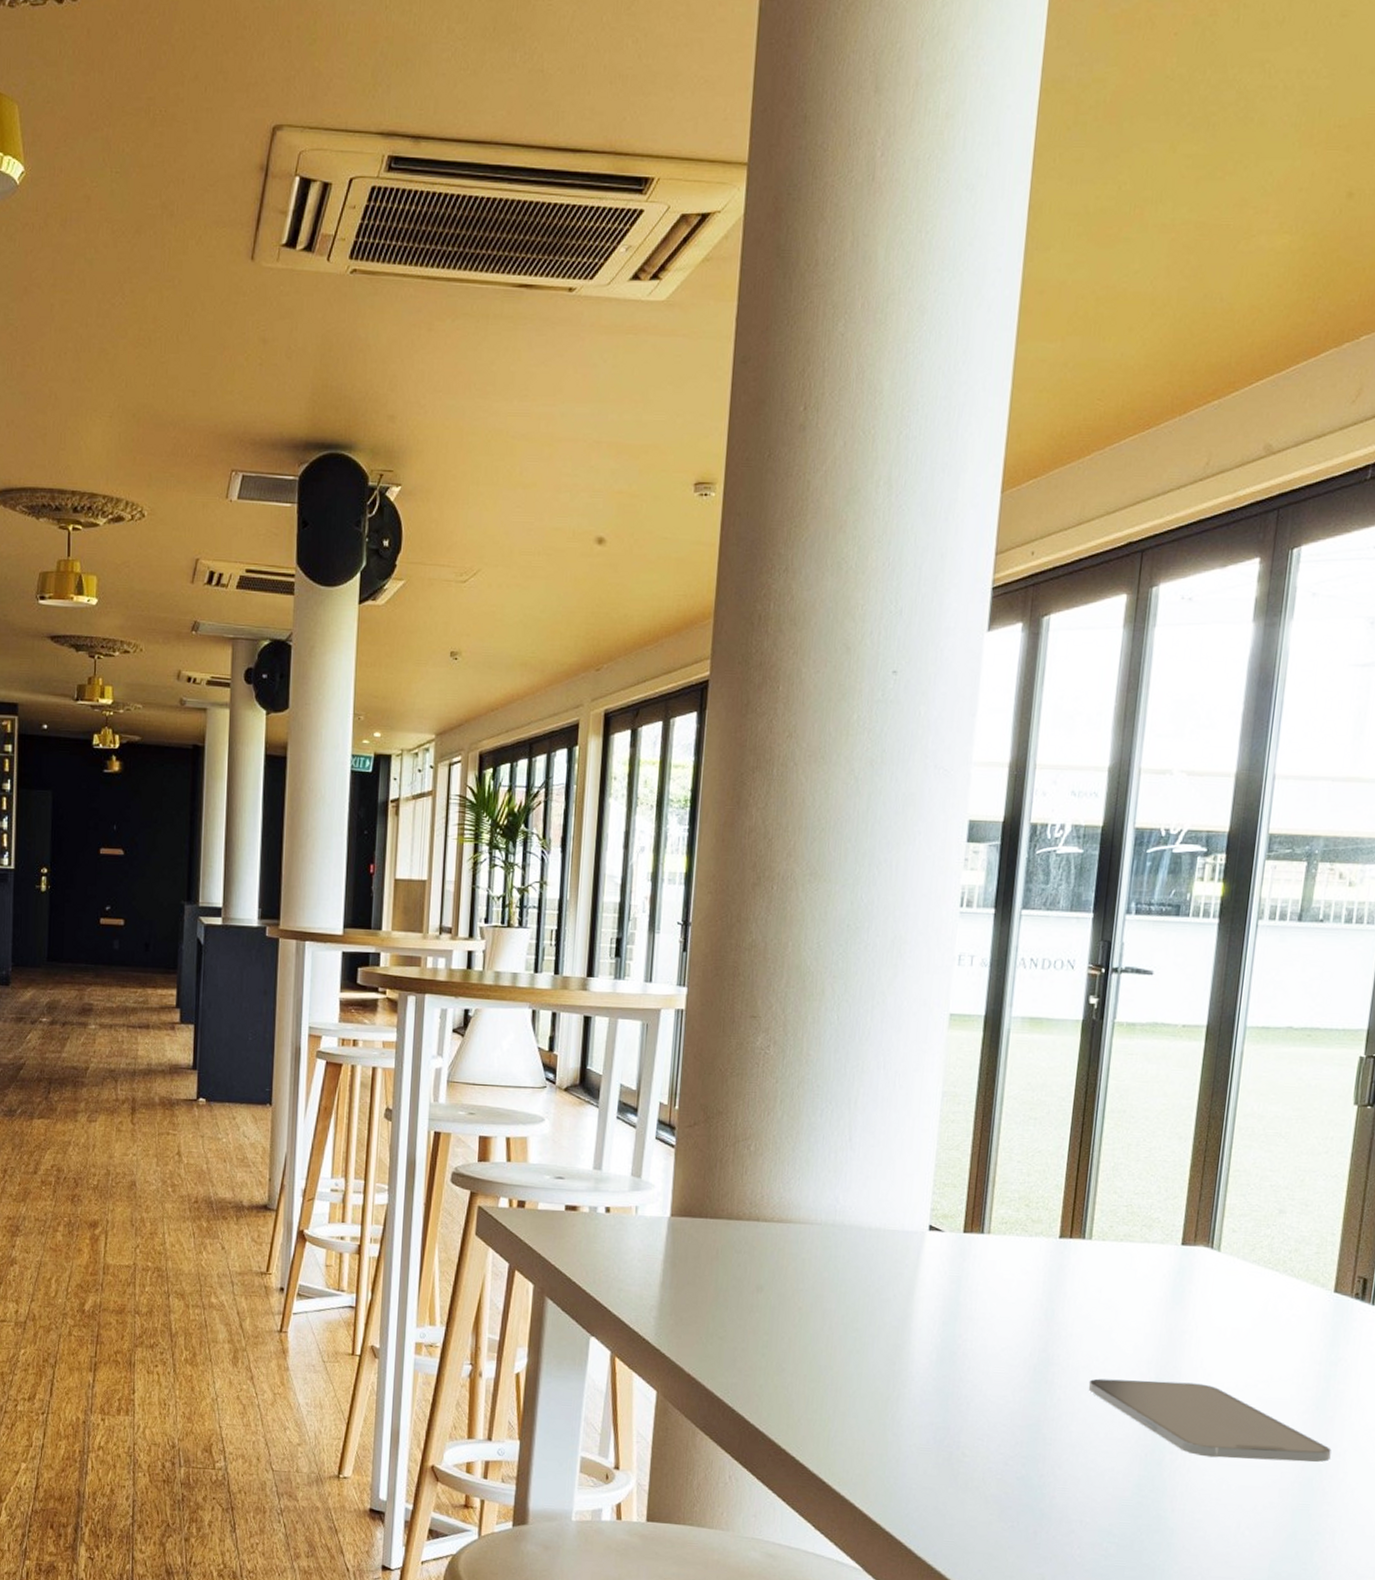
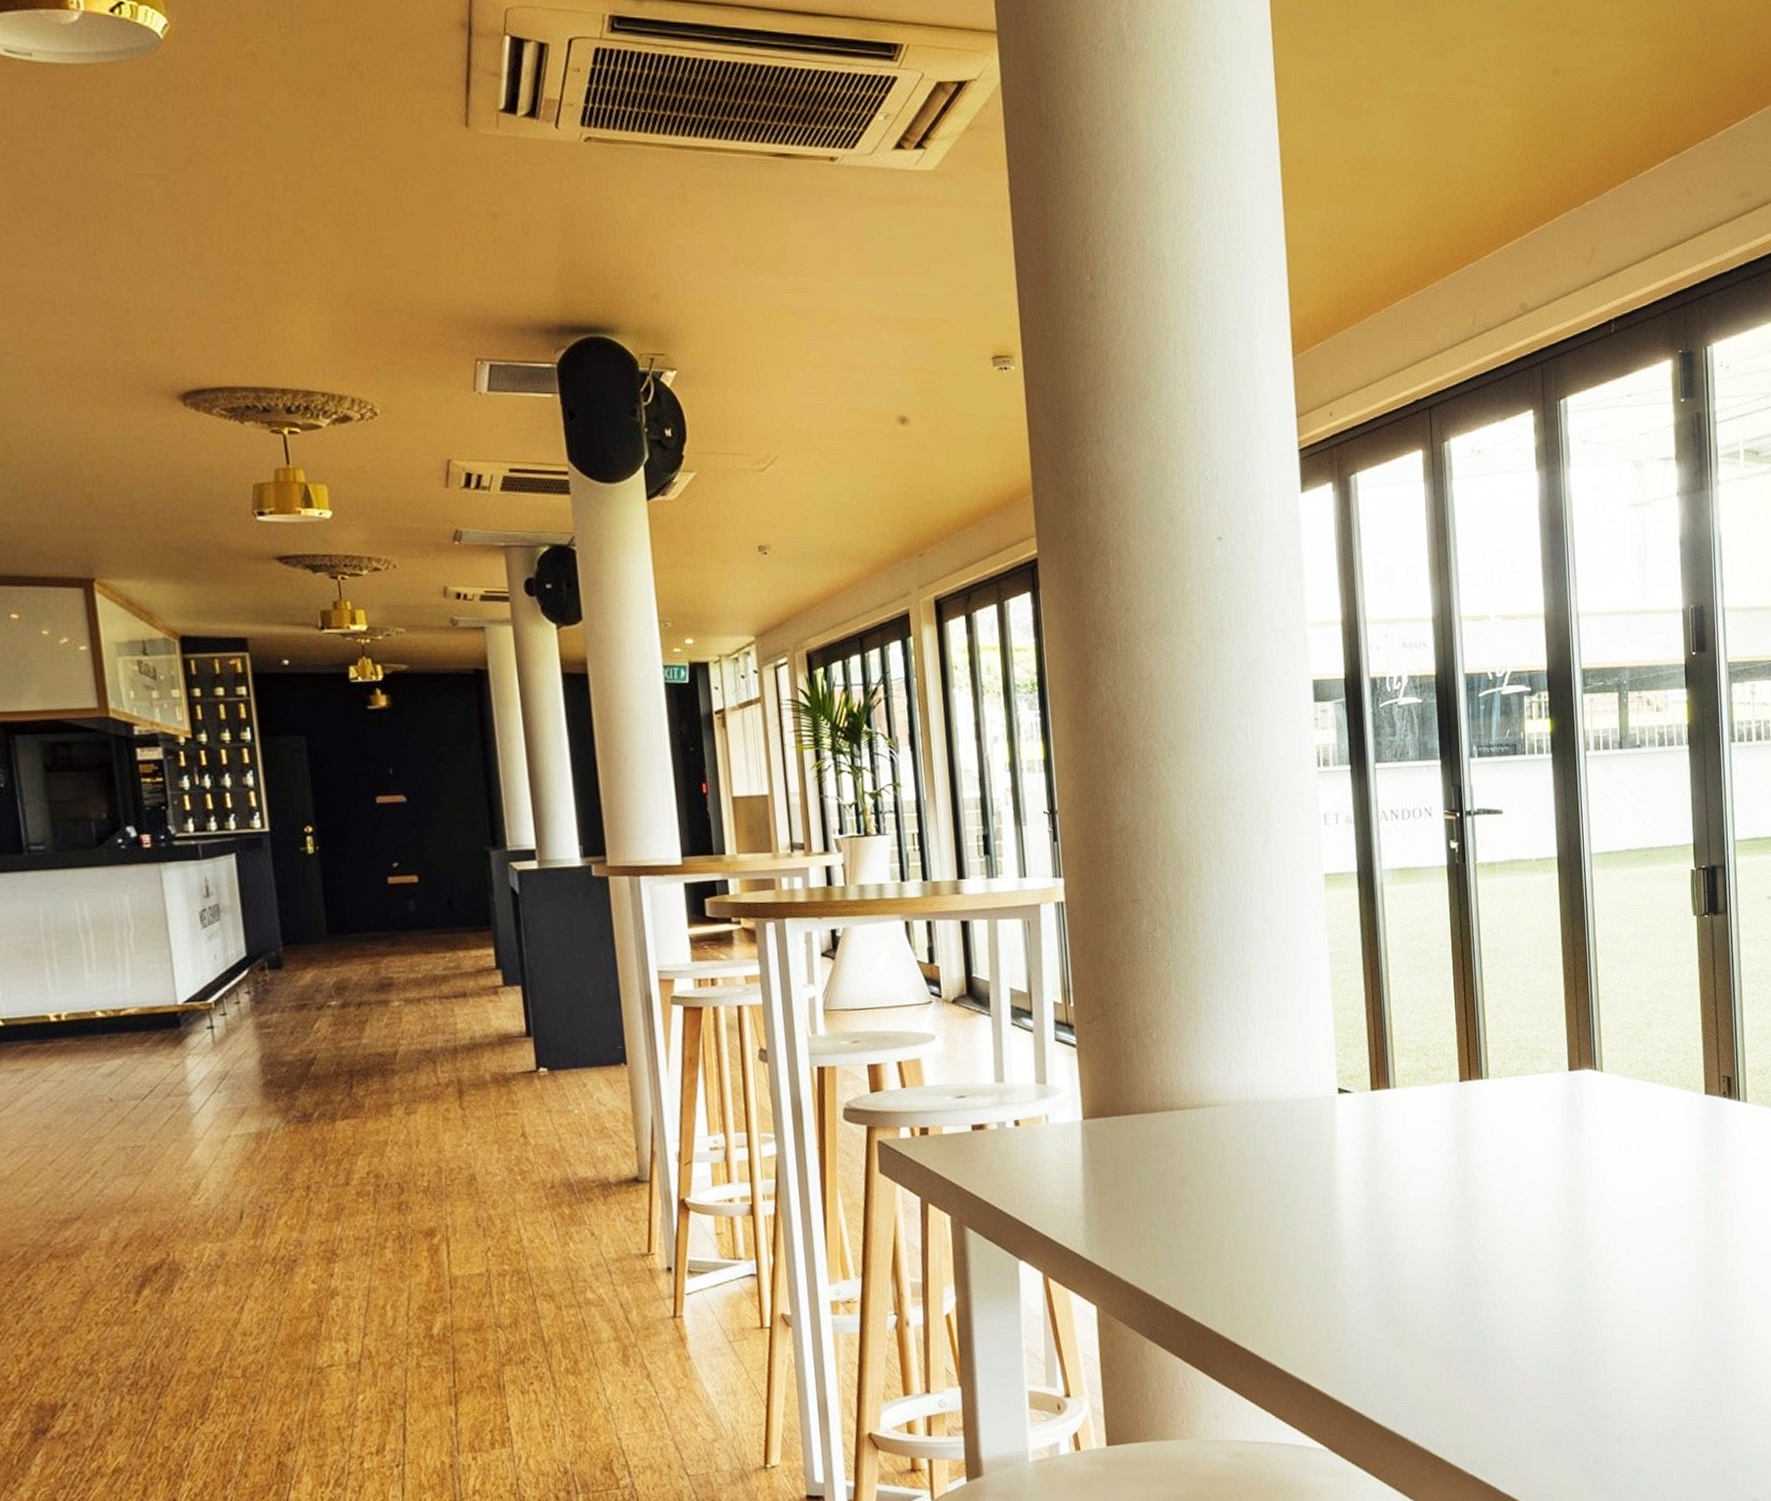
smartphone: present [1088,1378,1331,1463] -> none [1508,1201,1727,1272]

